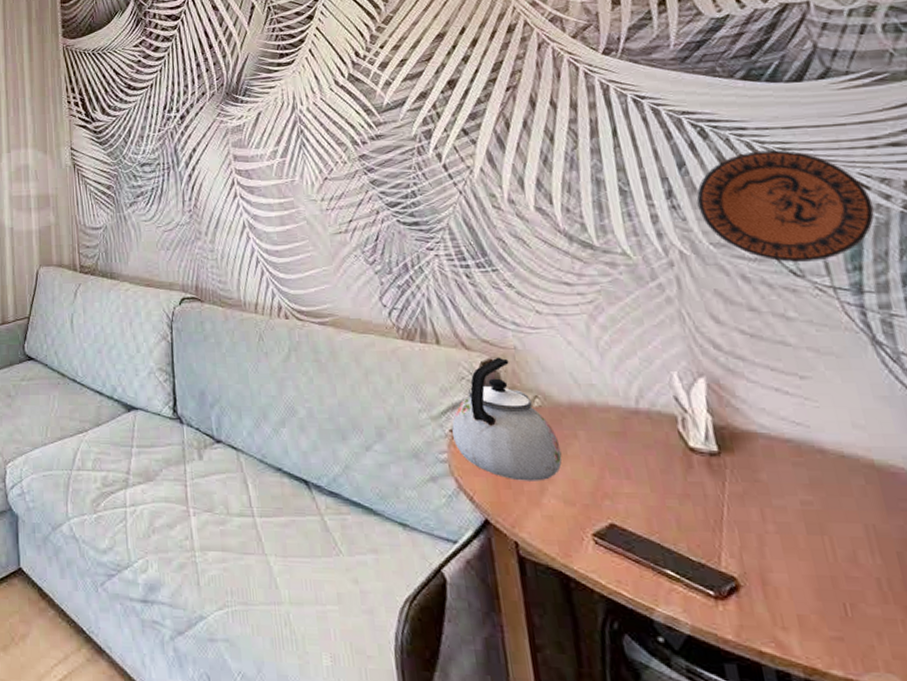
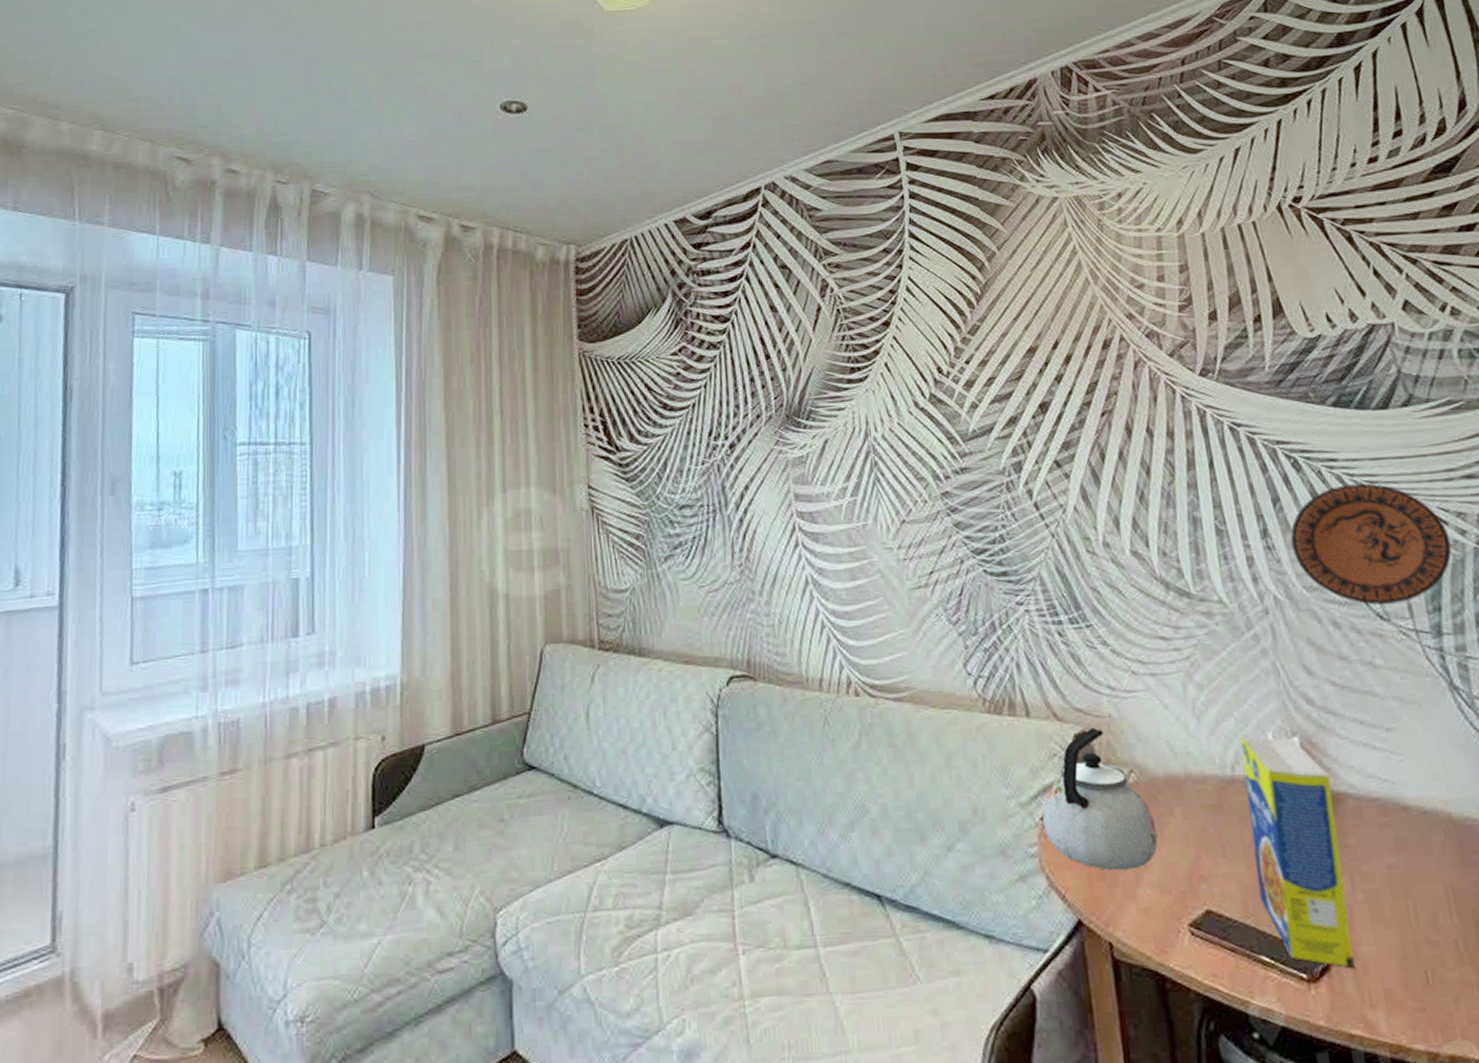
legume: none [644,373,765,591] -> present [1240,735,1355,968]

